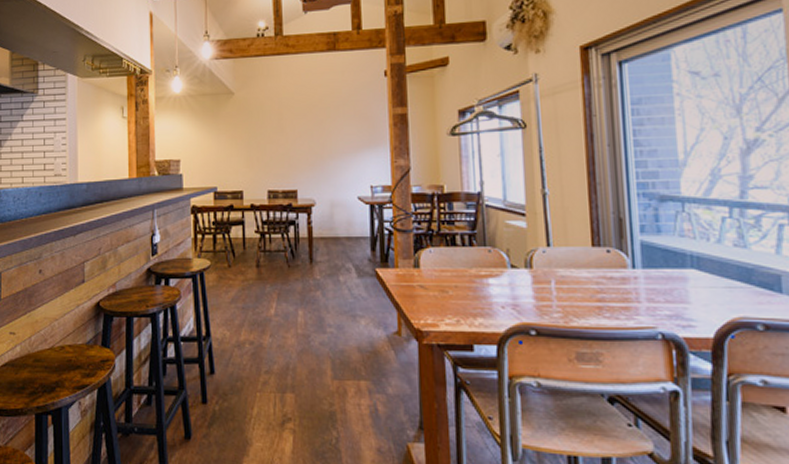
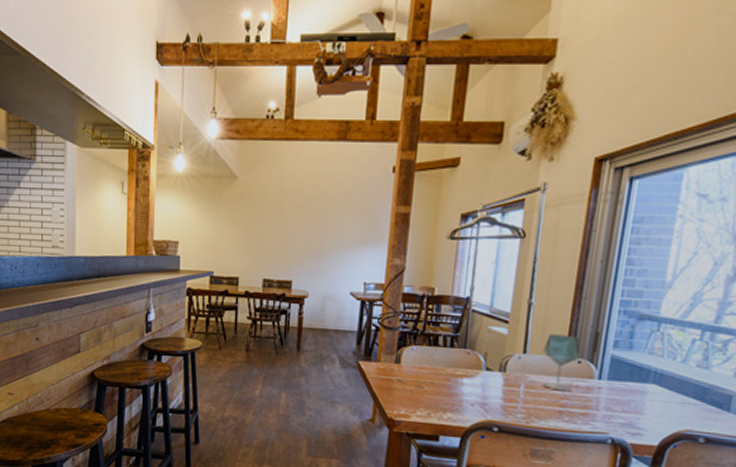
wine glass: none [566,223,608,284] -> present [542,334,581,392]

